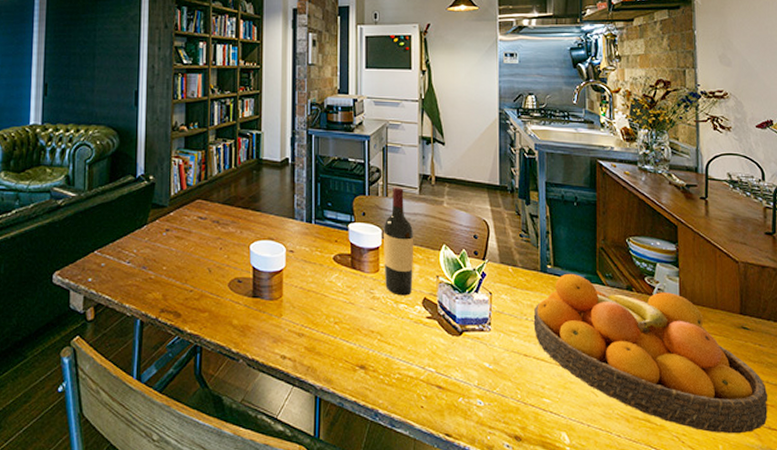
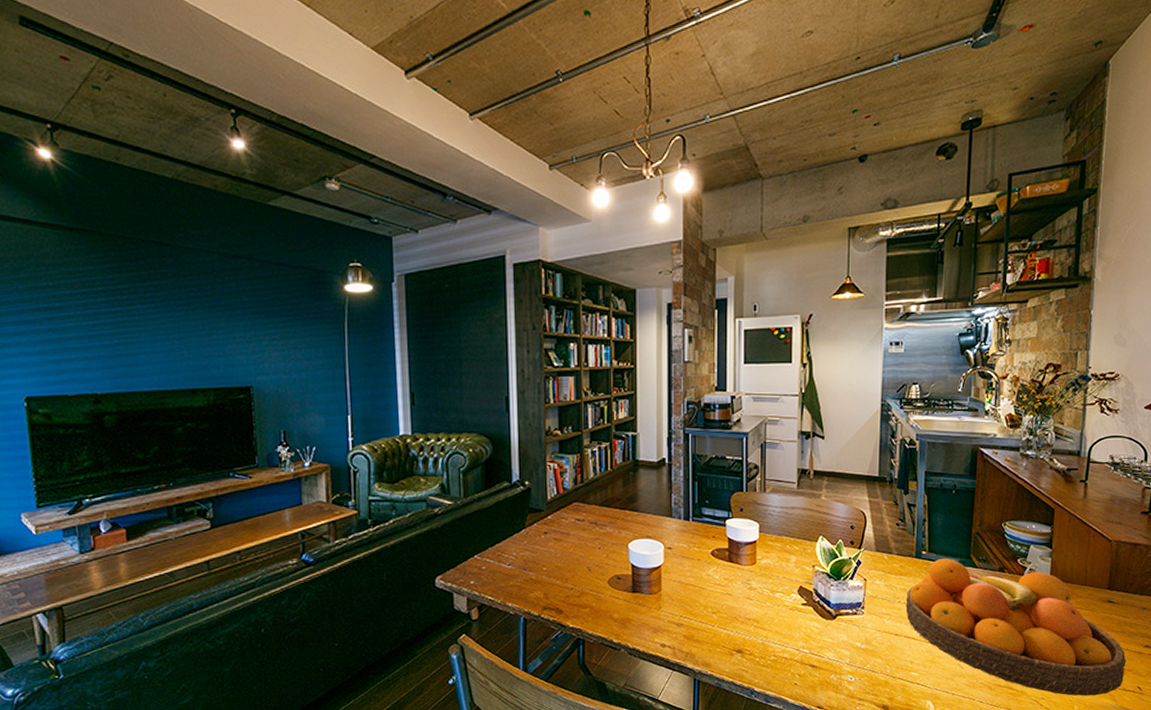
wine bottle: present [384,186,414,296] -> none [761,481,791,585]

